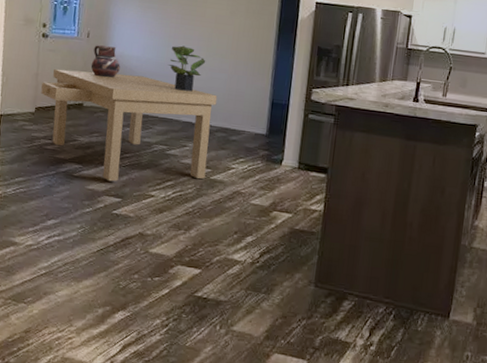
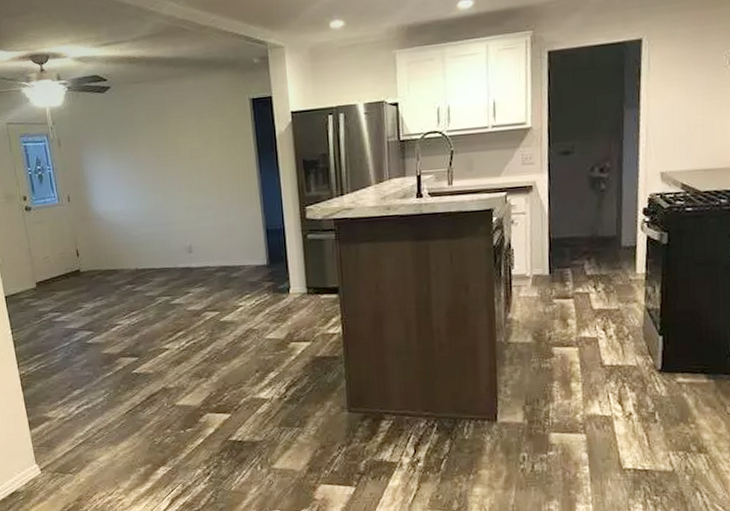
dining table: present [41,68,218,182] -> none [35,229,215,343]
ceramic pot: present [90,44,120,78] -> none [77,206,107,240]
potted plant: present [167,45,206,92] -> none [153,189,190,237]

